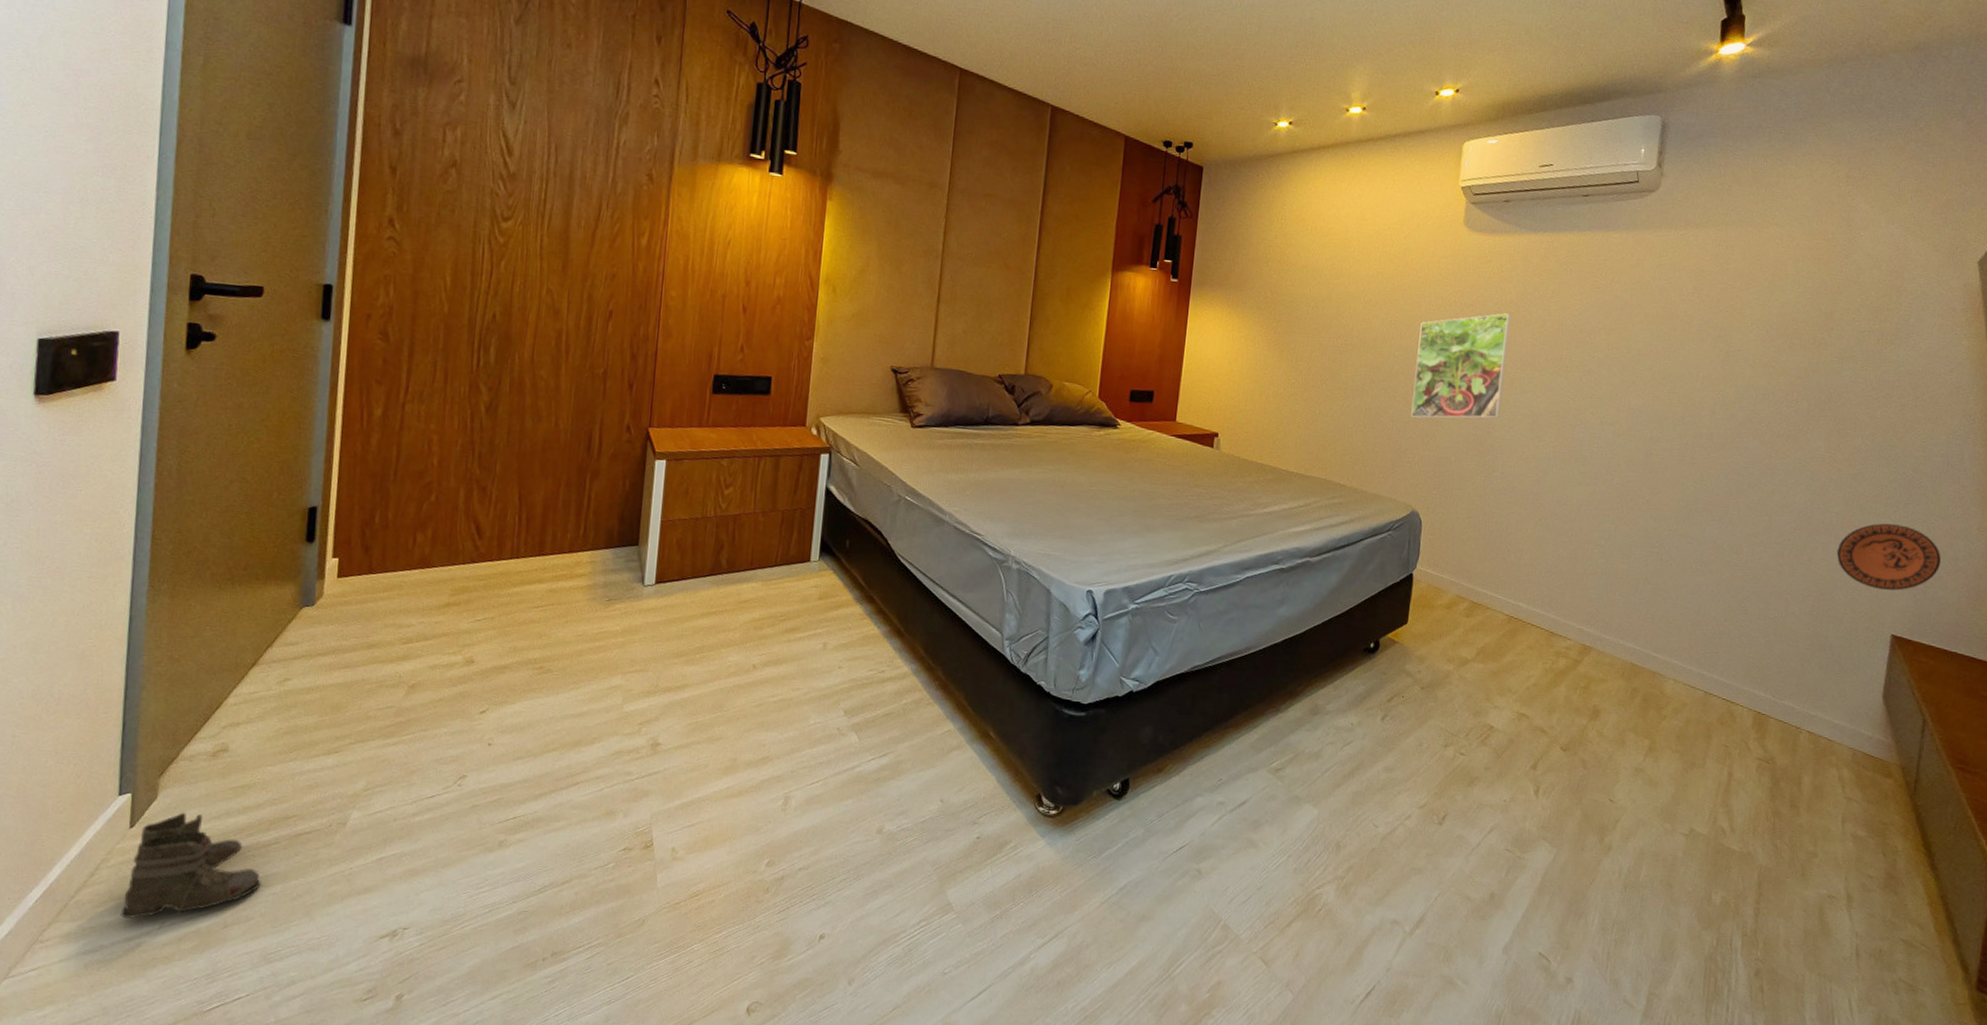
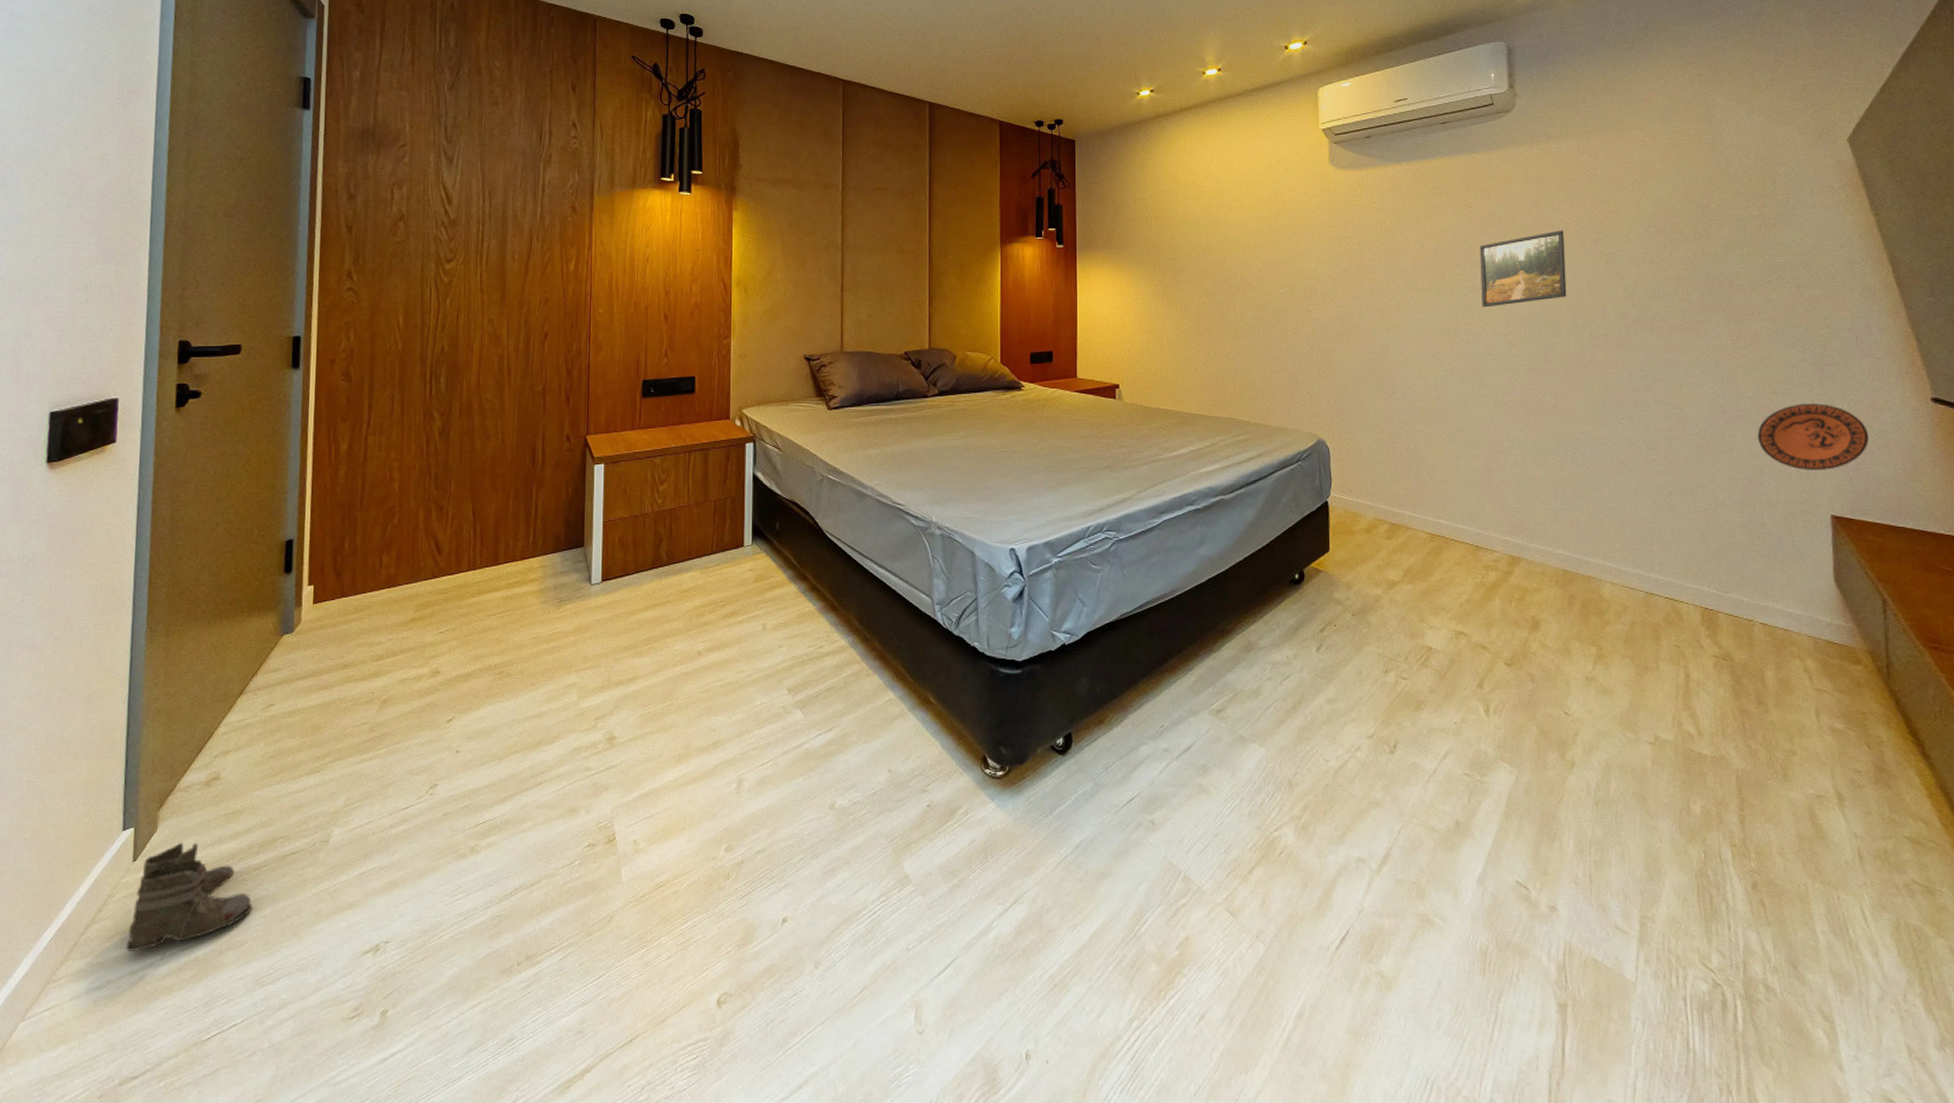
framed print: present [1411,313,1511,419] -> none [1301,241,1391,351]
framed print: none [1594,322,1687,394] -> present [1479,230,1567,308]

